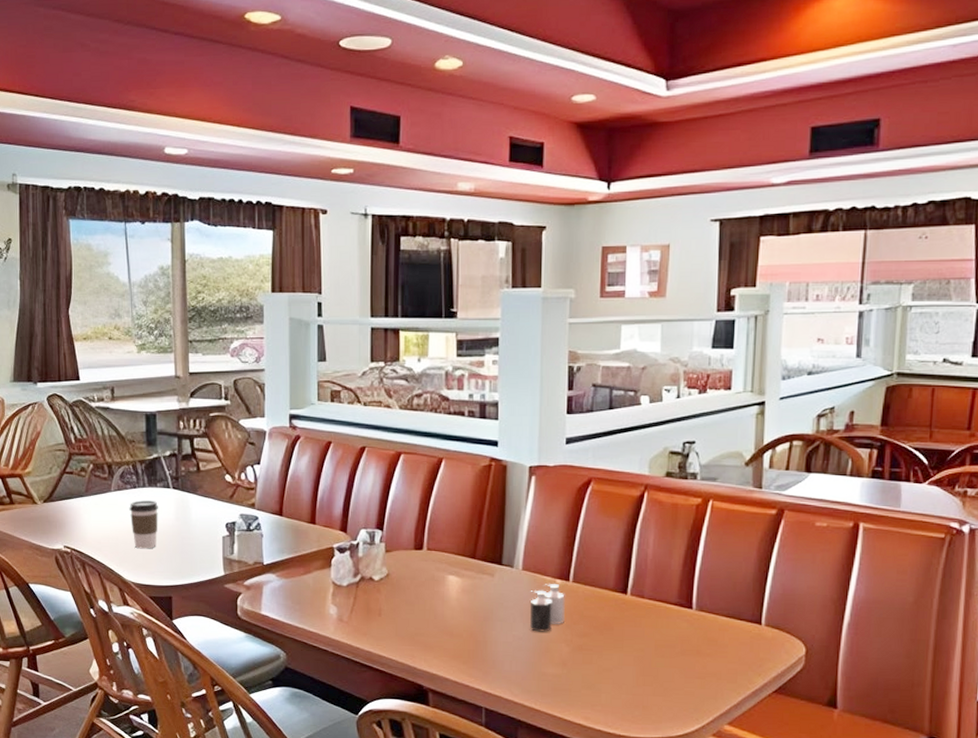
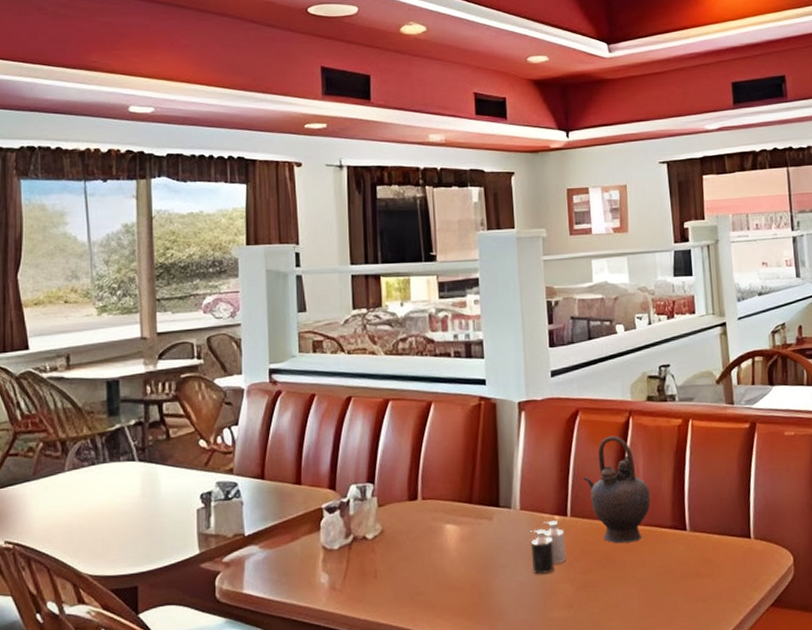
coffee cup: present [129,500,158,549] -> none [86,477,121,535]
teapot: none [589,508,658,614] -> present [583,435,651,544]

